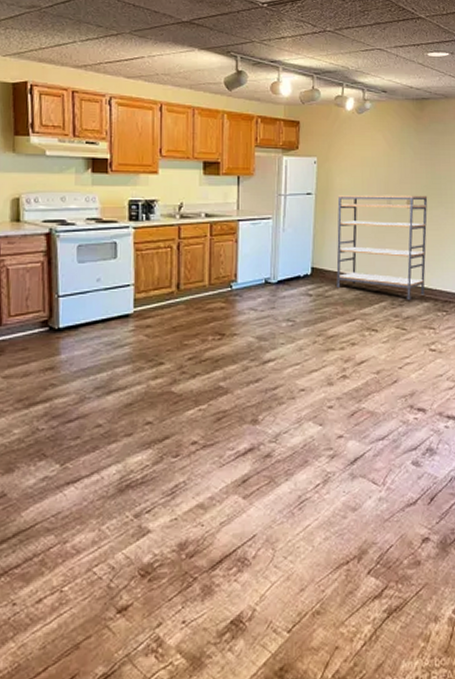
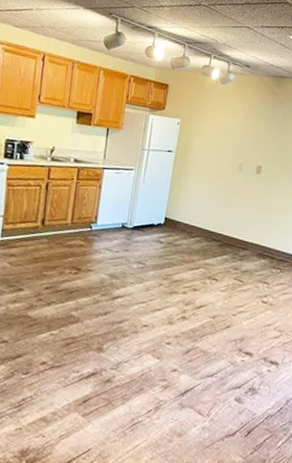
shelving unit: present [336,194,428,300] -> none [186,156,276,256]

